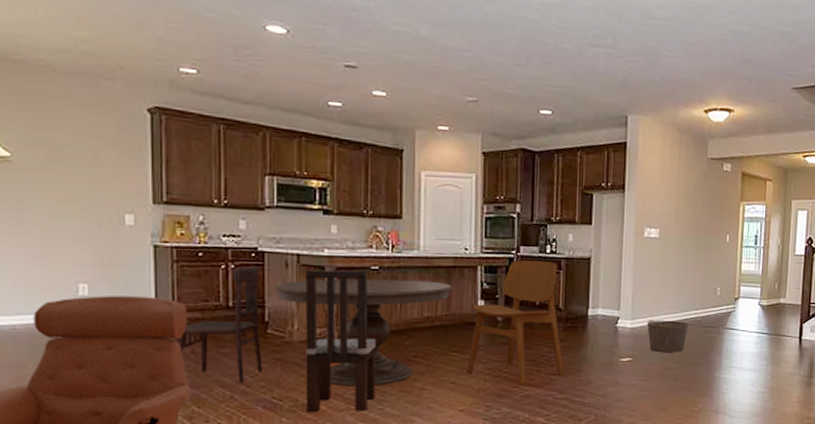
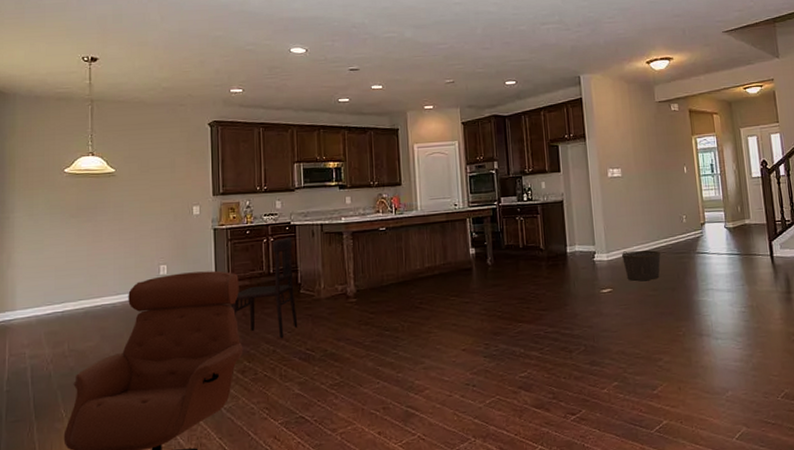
dining table: present [276,278,452,386] -> none [306,235,447,335]
dining chair: present [305,270,376,412] -> none [328,233,390,360]
dining chair: present [466,260,564,386] -> none [465,208,551,323]

